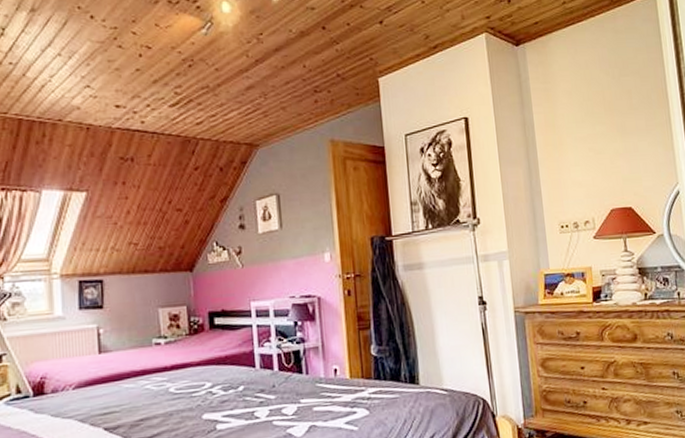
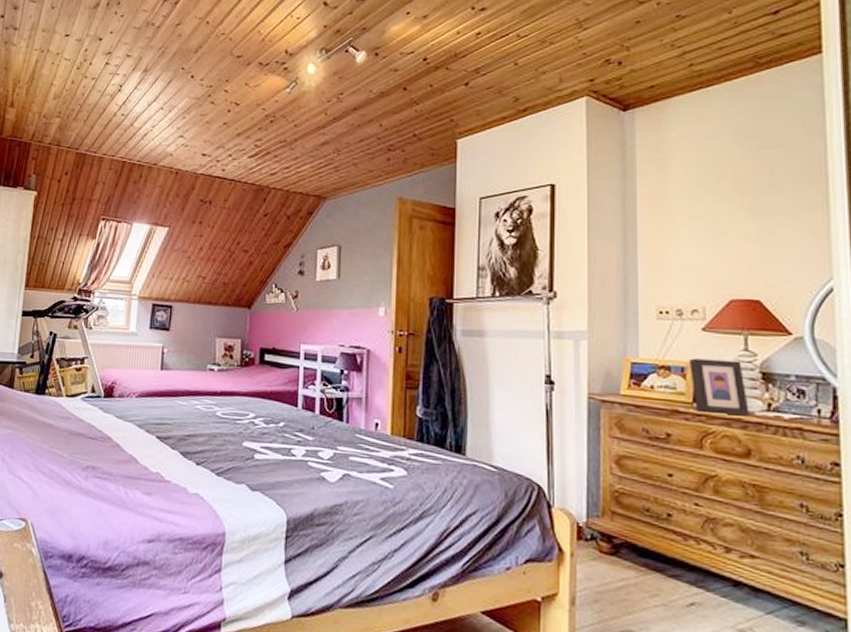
picture frame: none [587,261,633,310] -> present [690,358,749,416]

